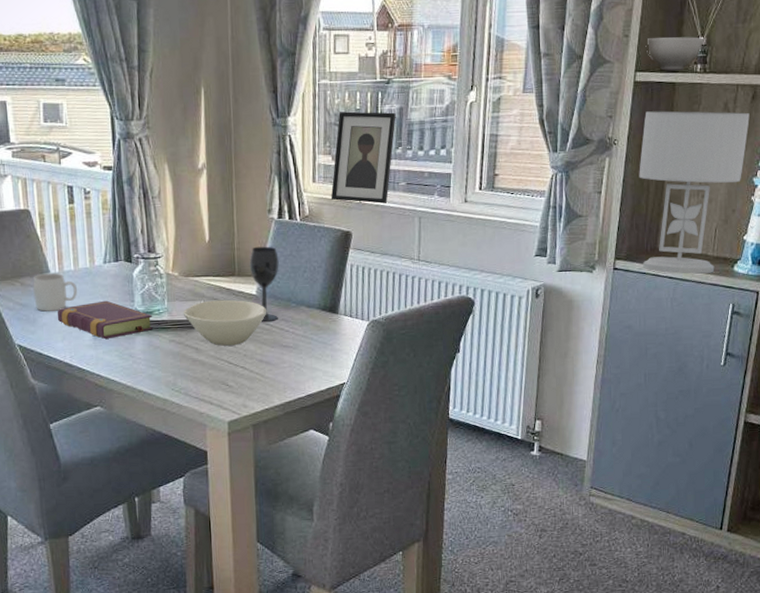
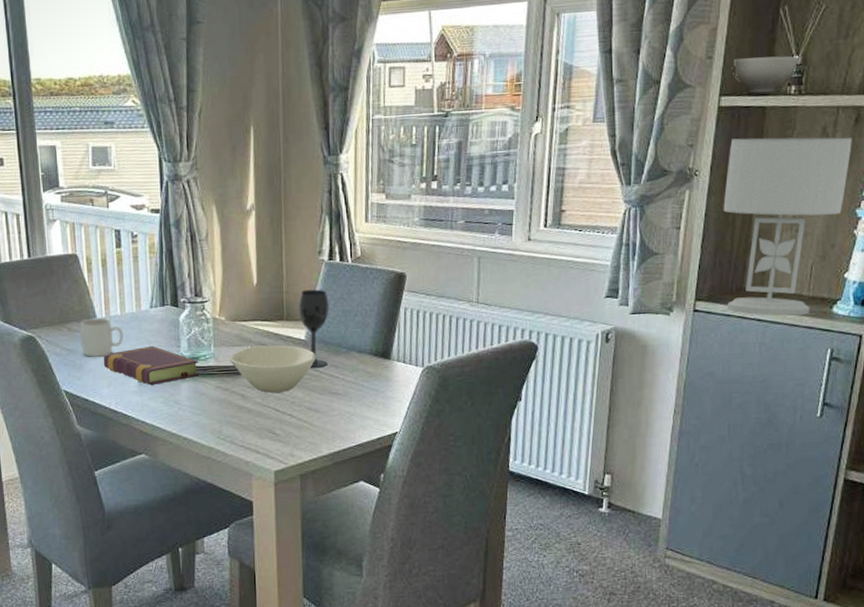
picture frame: present [330,111,396,204] -> none [384,147,455,244]

